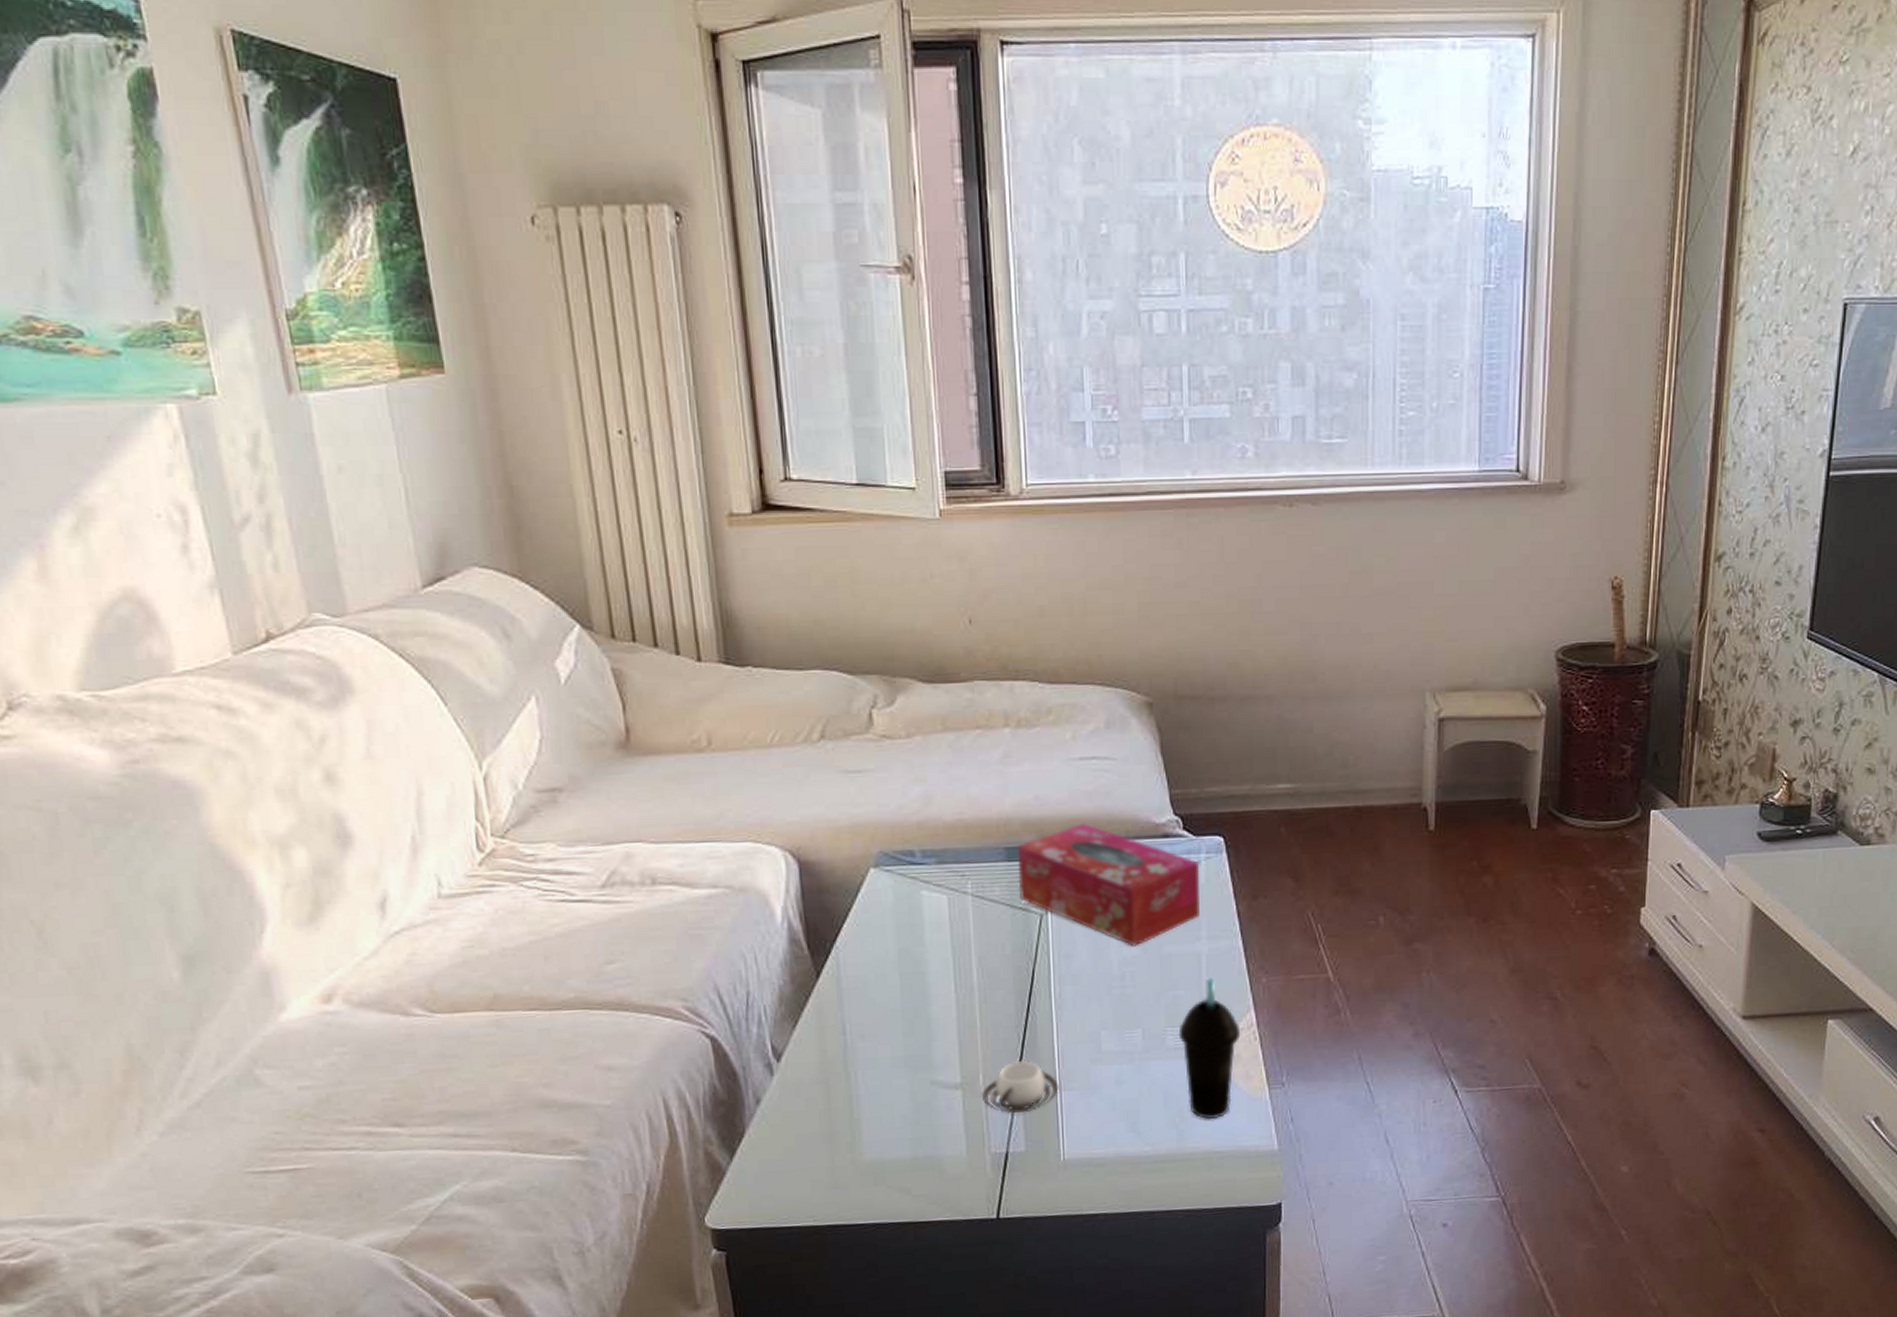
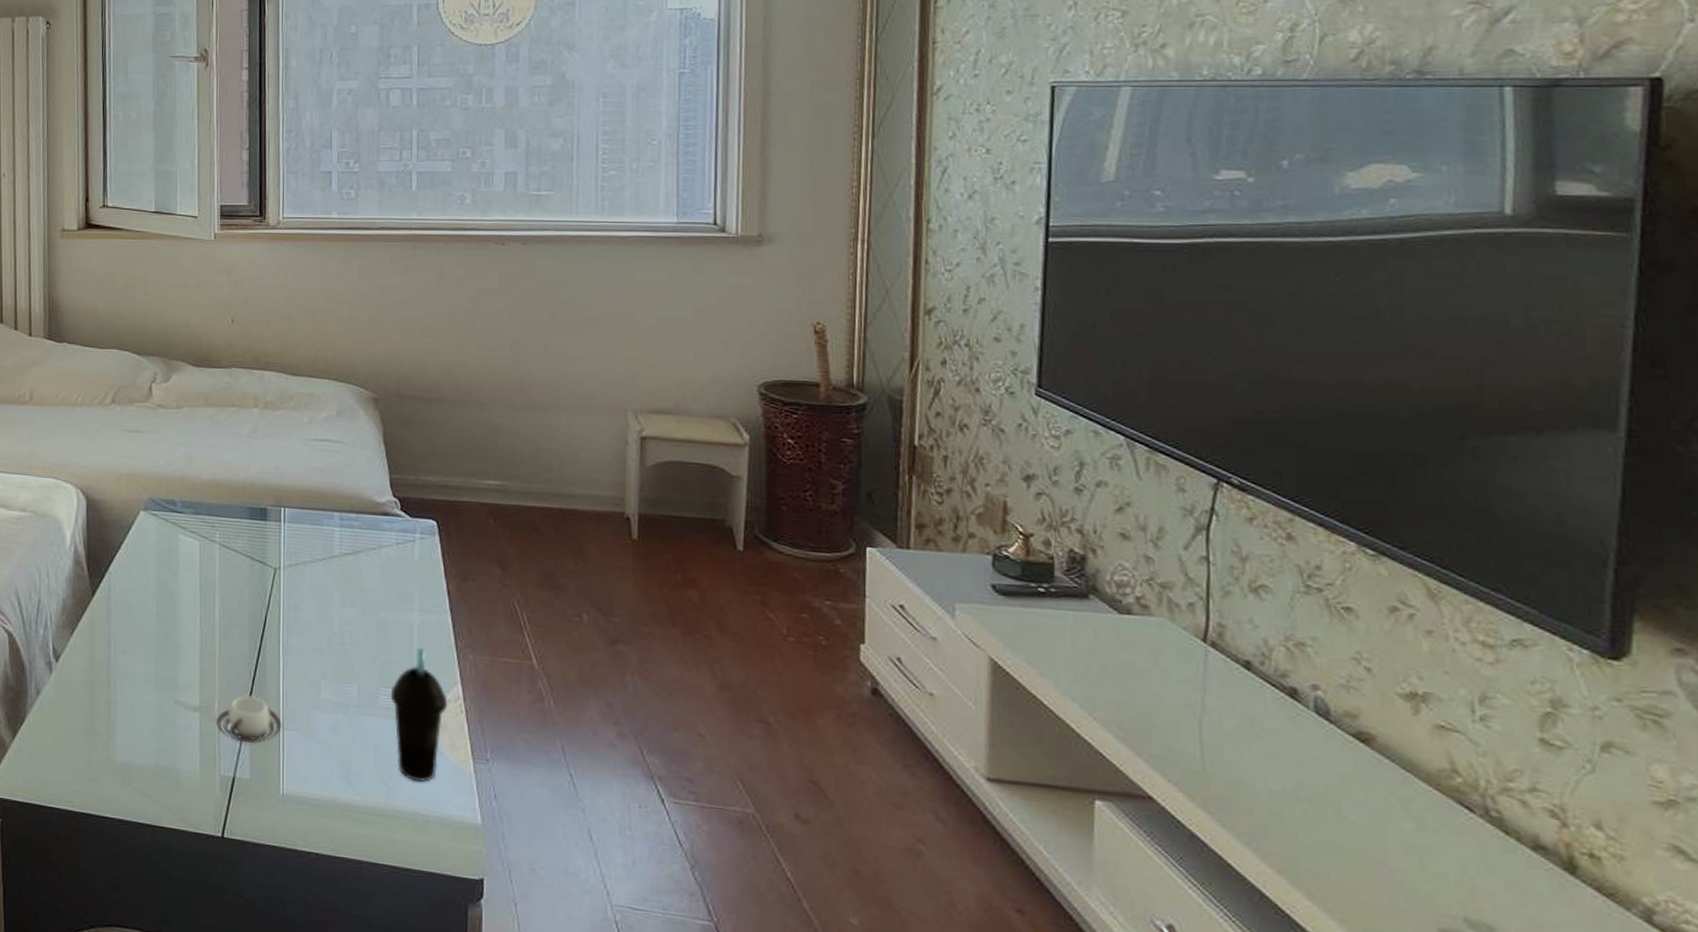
tissue box: present [1018,823,1200,947] -> none [257,494,413,609]

